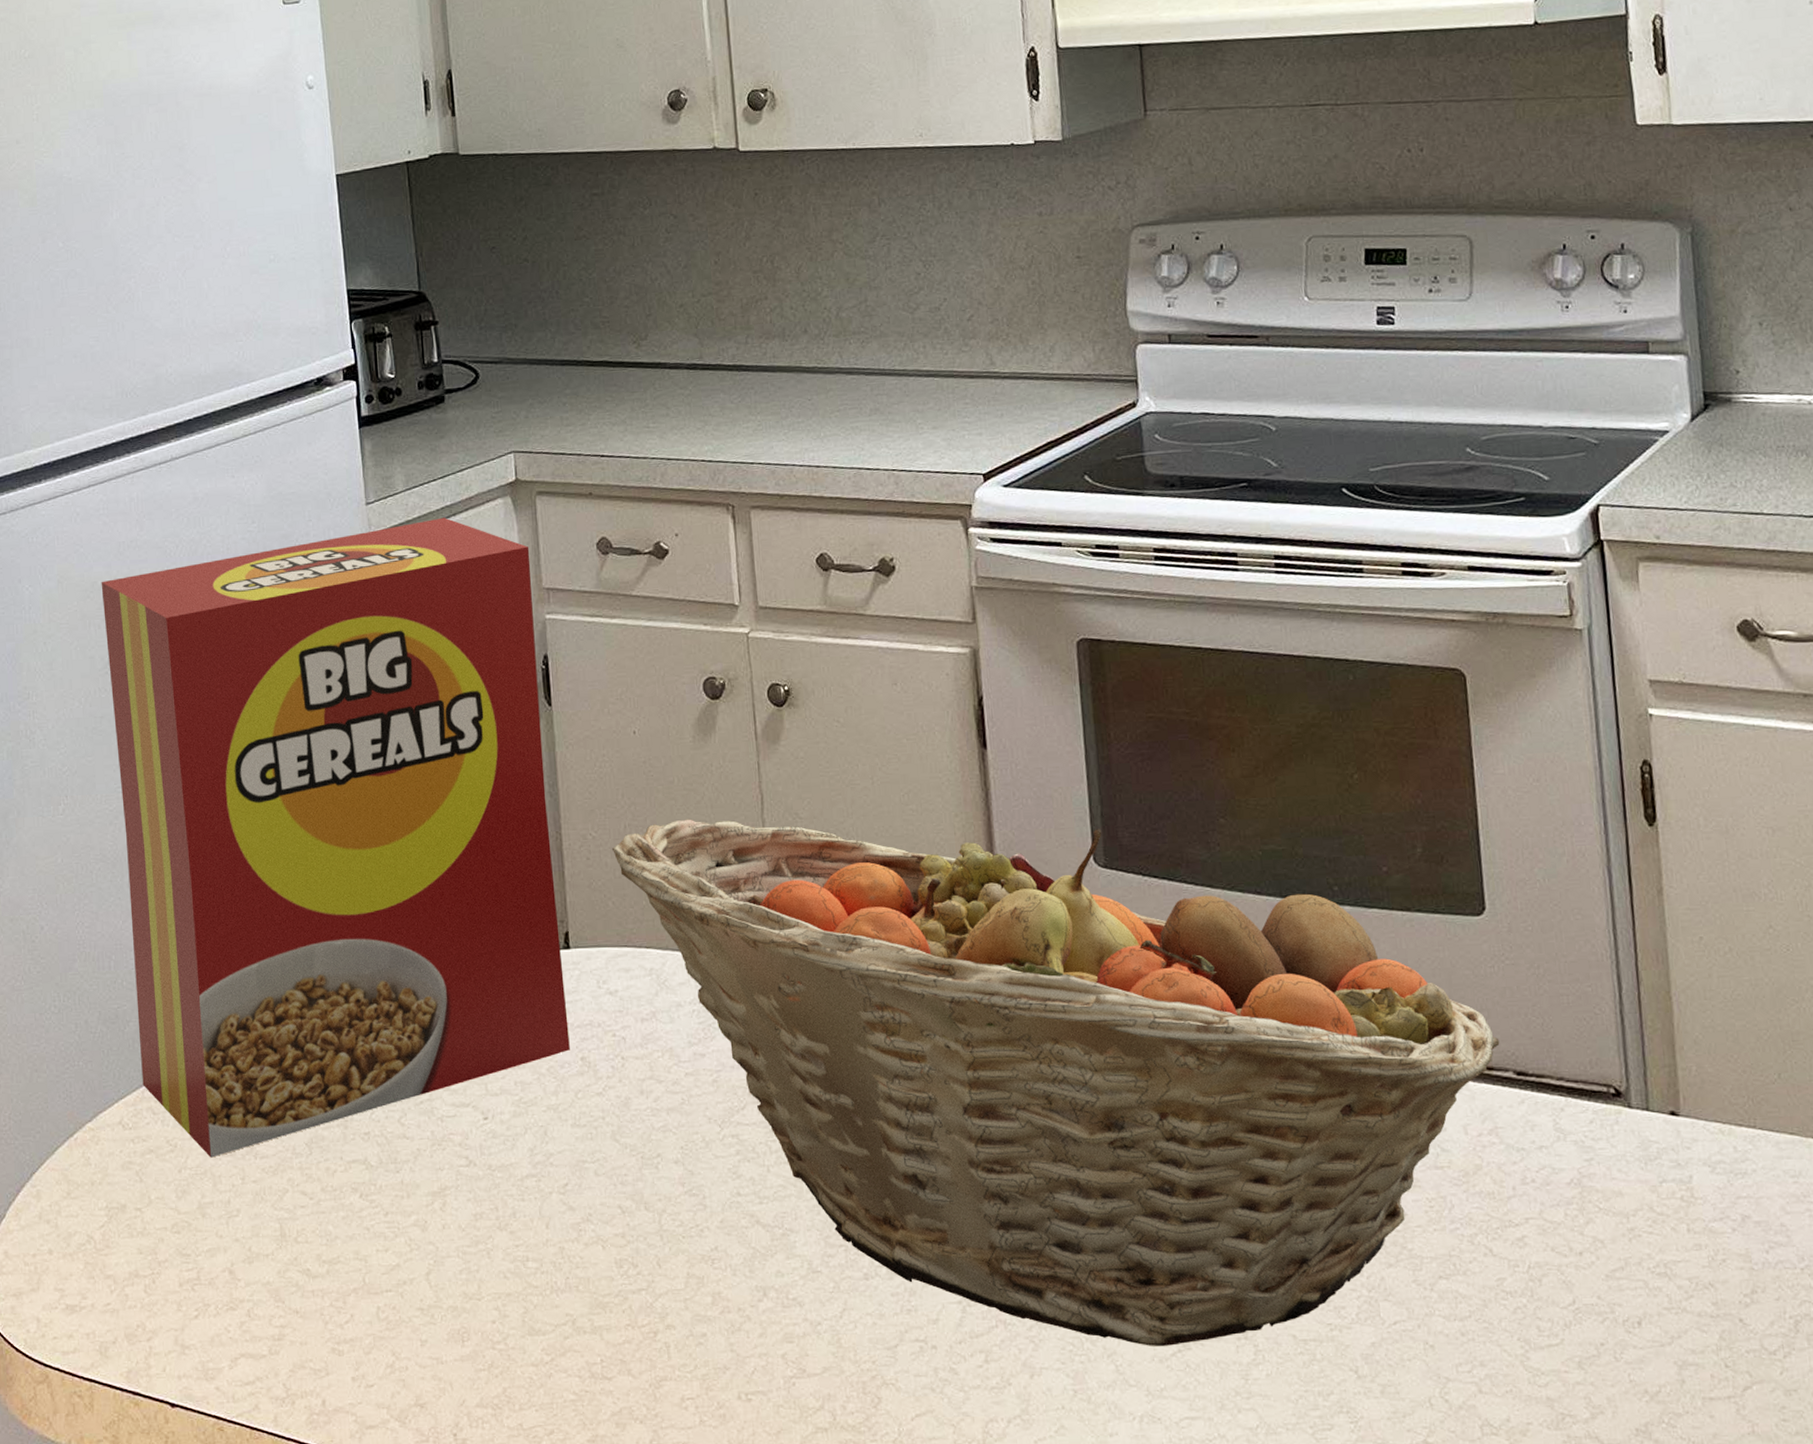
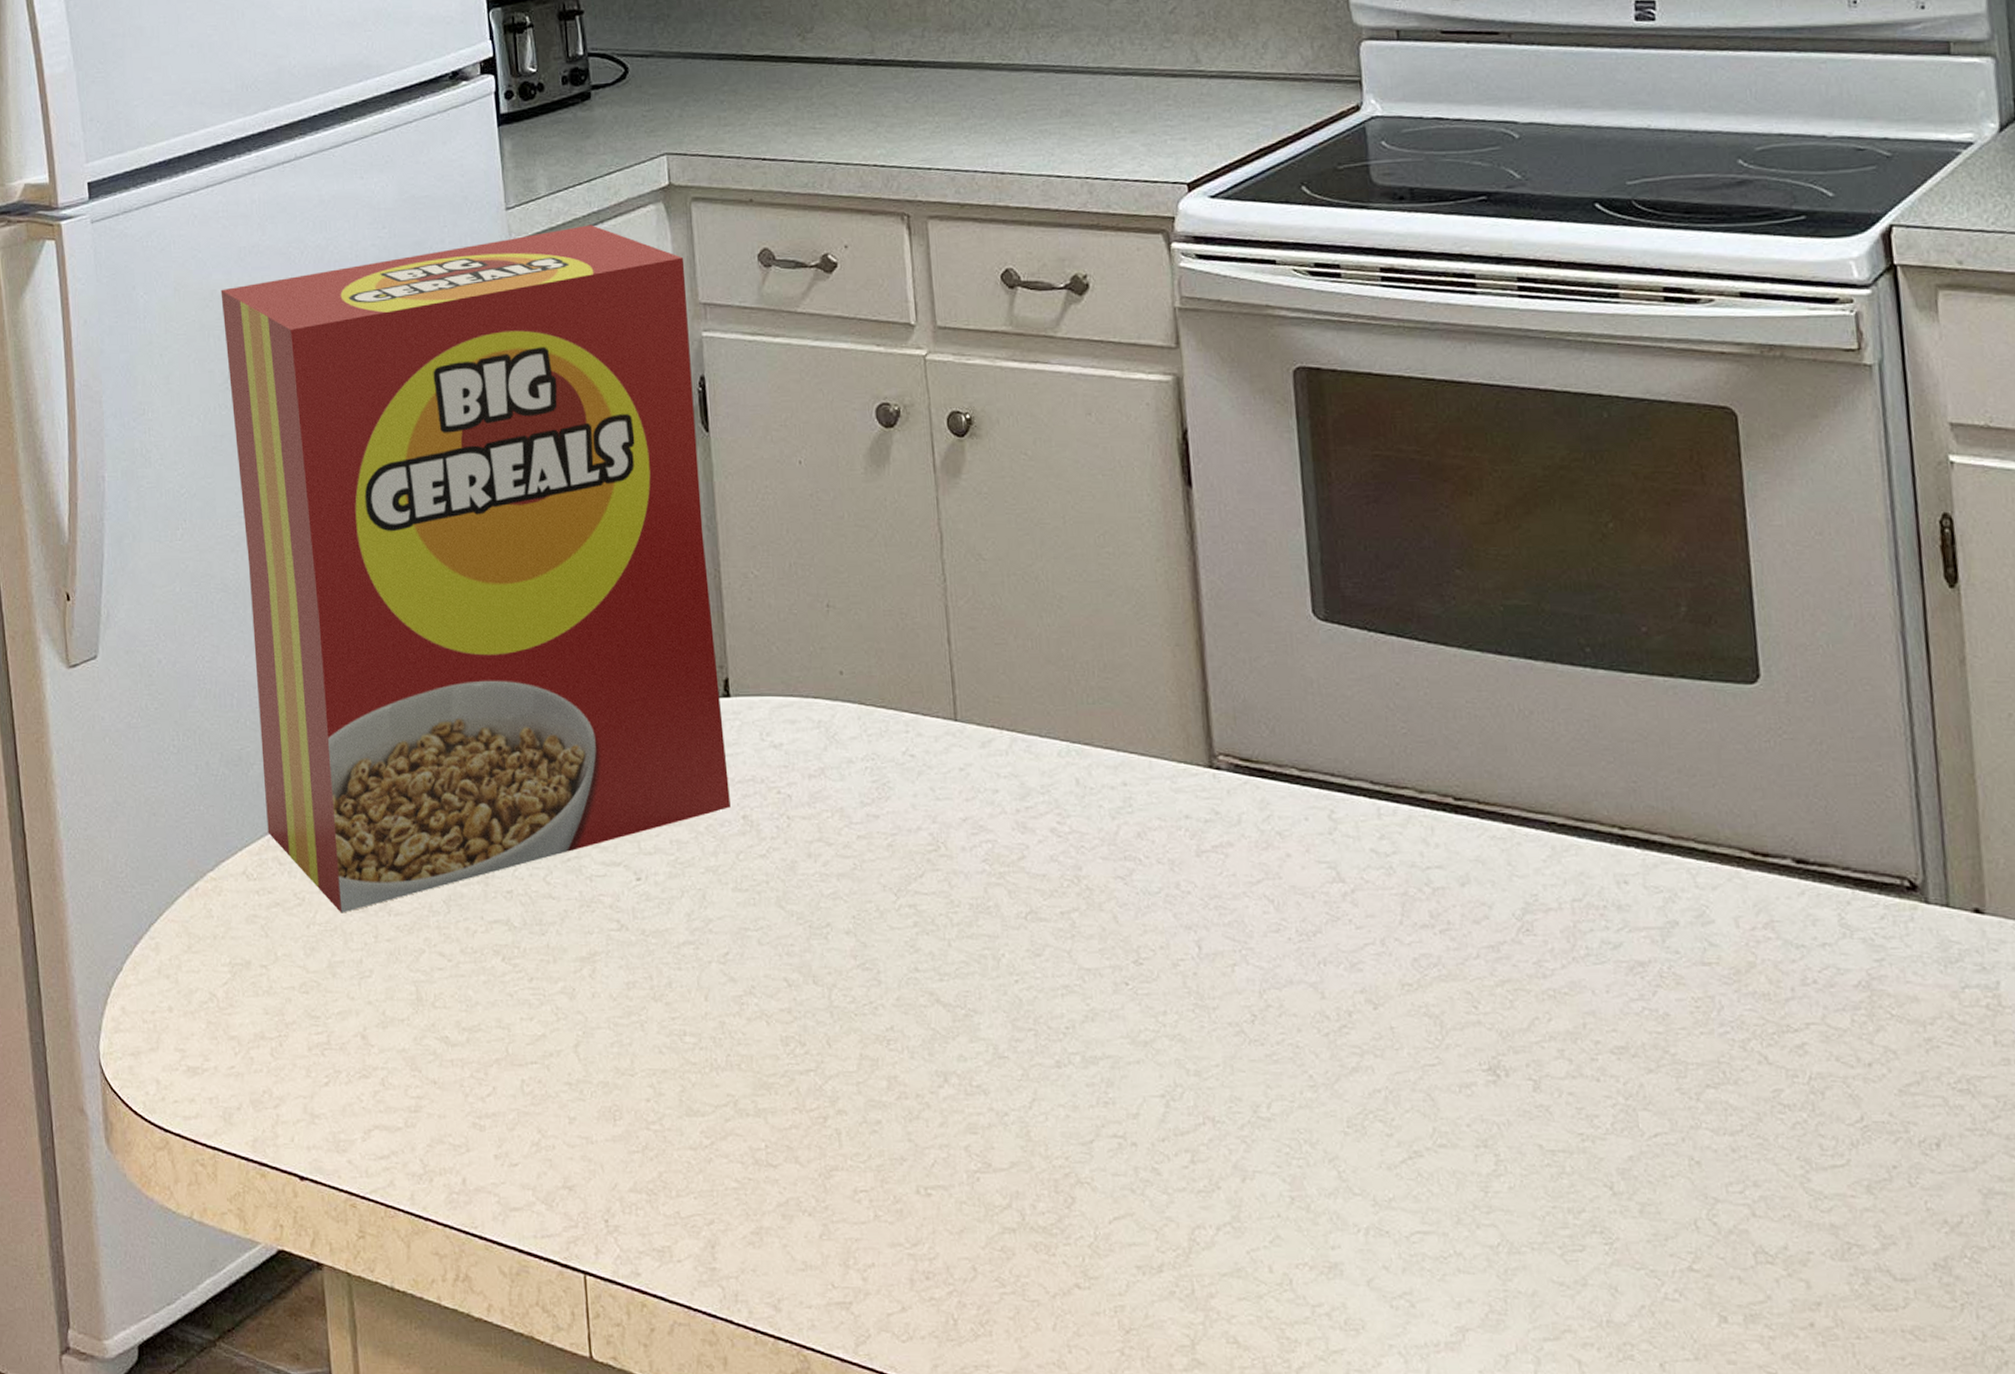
fruit basket: present [611,819,1500,1346] -> none [775,558,1776,1152]

